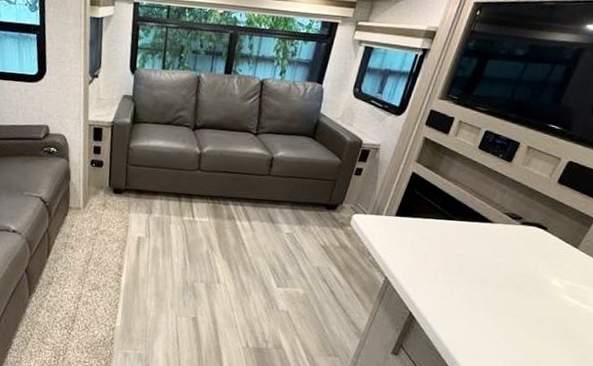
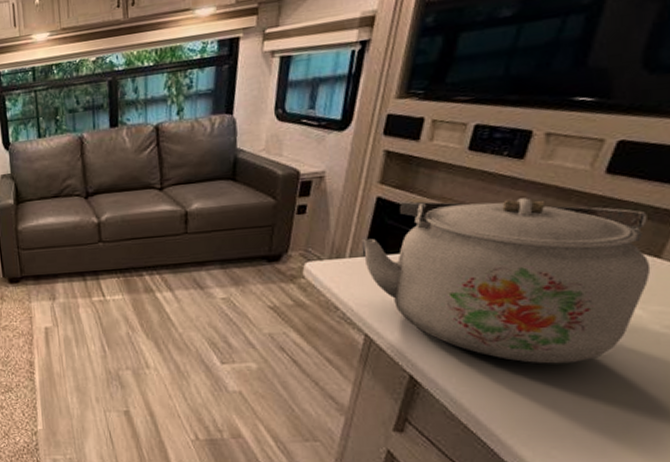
kettle: none [395,178,576,316] -> present [362,198,651,364]

